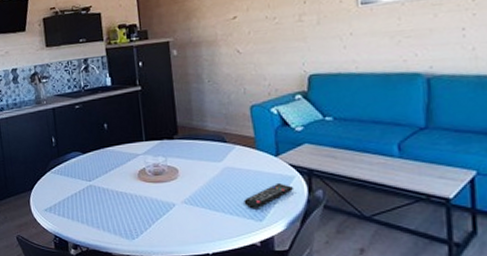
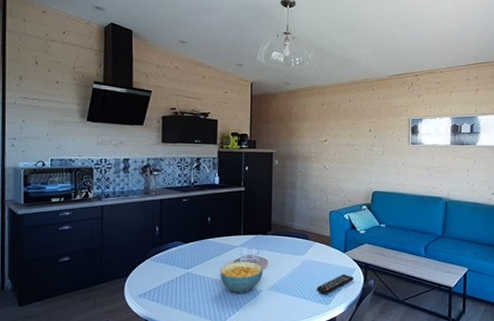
cereal bowl: none [124,171,175,207] -> present [220,262,264,293]

